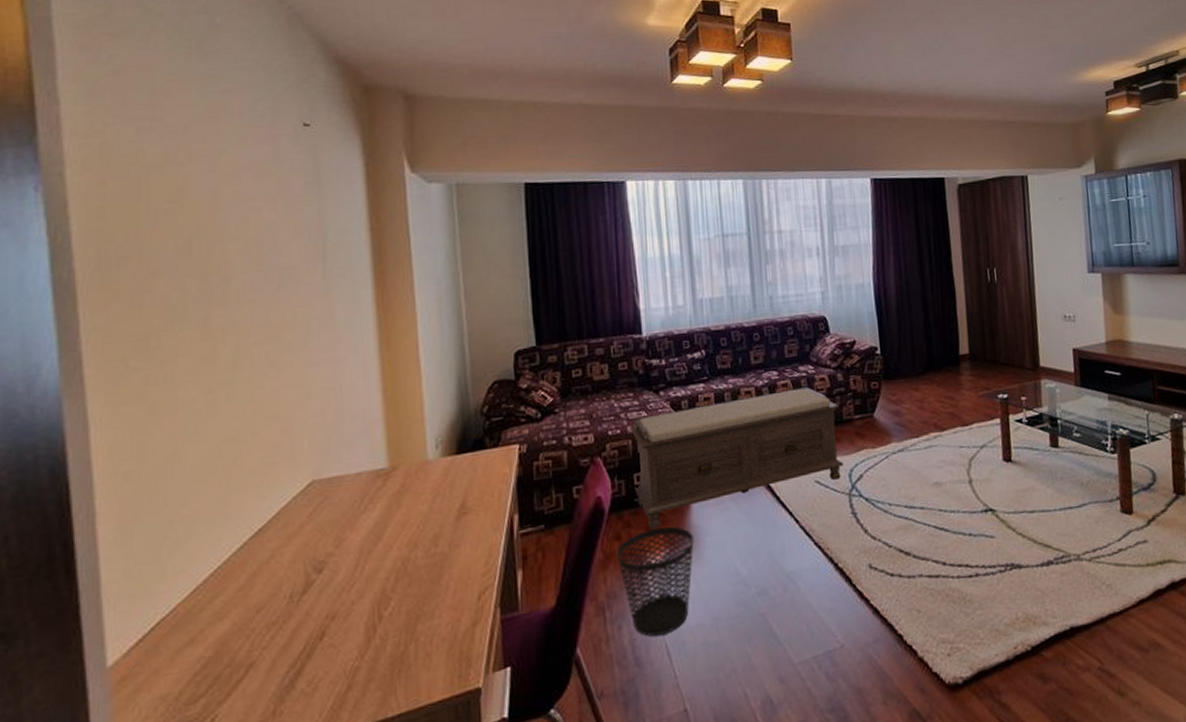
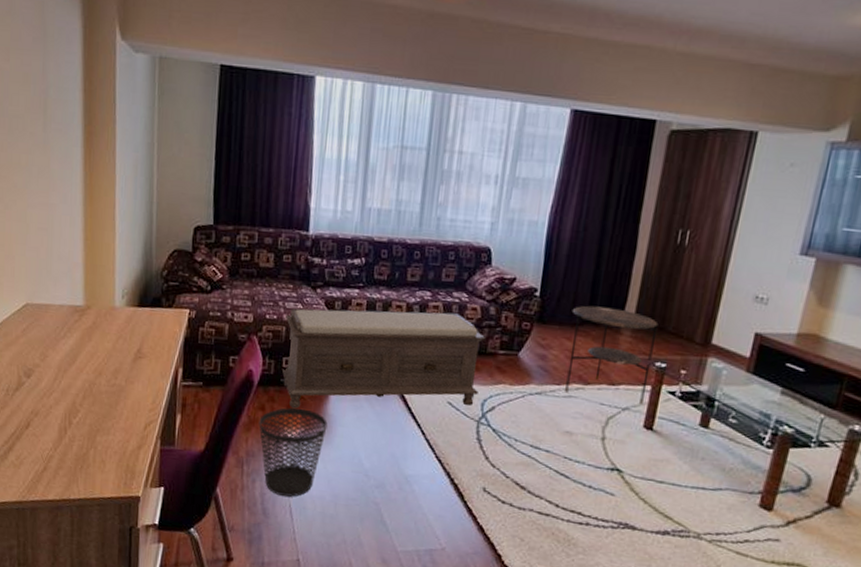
side table: none [913,351,997,443] -> present [565,305,659,404]

